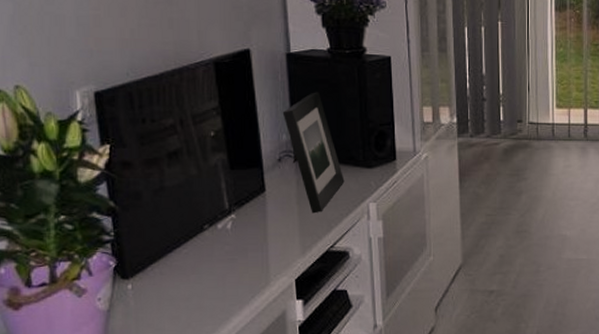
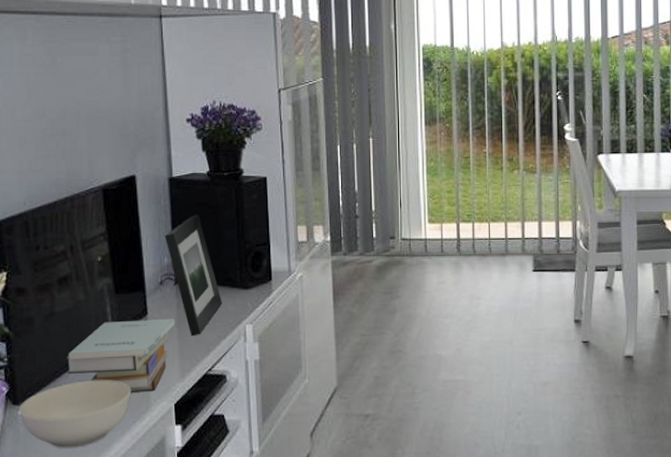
bowl: none [129,255,250,322] -> present [19,380,132,448]
books: none [179,195,294,268] -> present [66,318,174,392]

